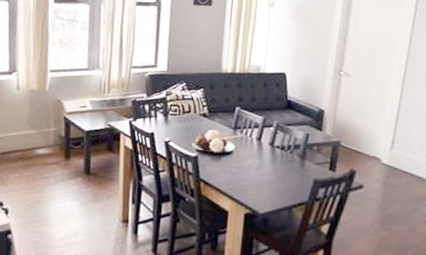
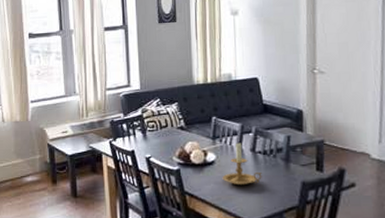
candle holder: none [238,134,277,178] -> present [222,141,262,186]

